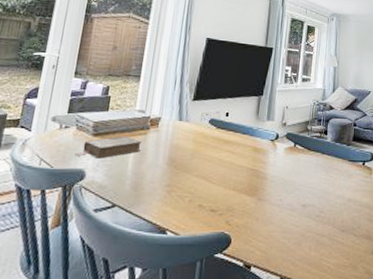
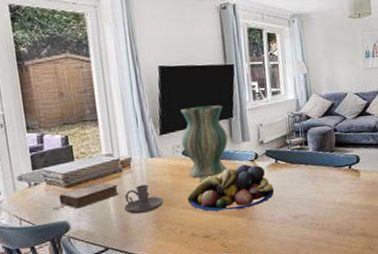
candle holder: none [142,145,181,175] -> present [124,184,164,215]
fruit bowl: none [203,143,288,188] -> present [187,164,275,212]
vase: none [210,79,256,149] -> present [180,105,228,178]

